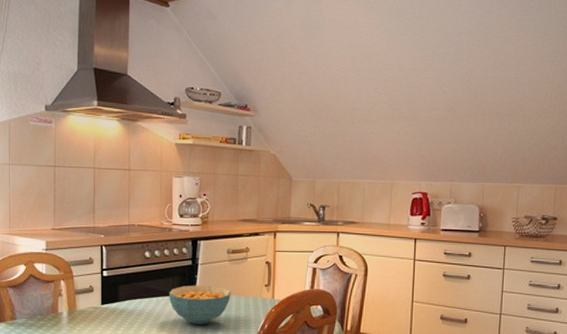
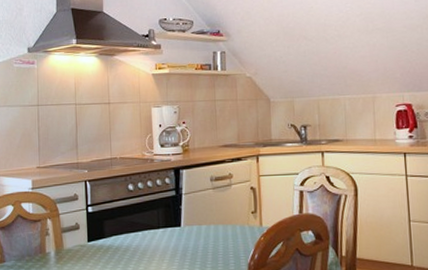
cereal bowl: present [168,285,231,324] -> none [153,215,218,258]

